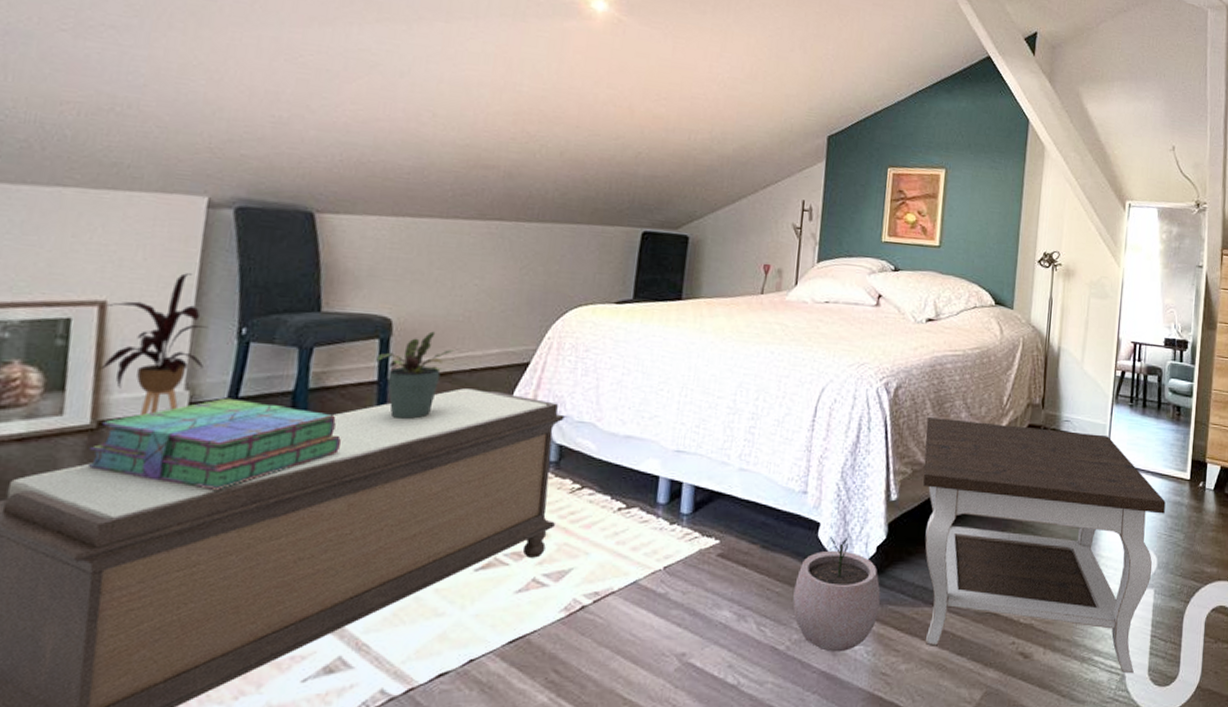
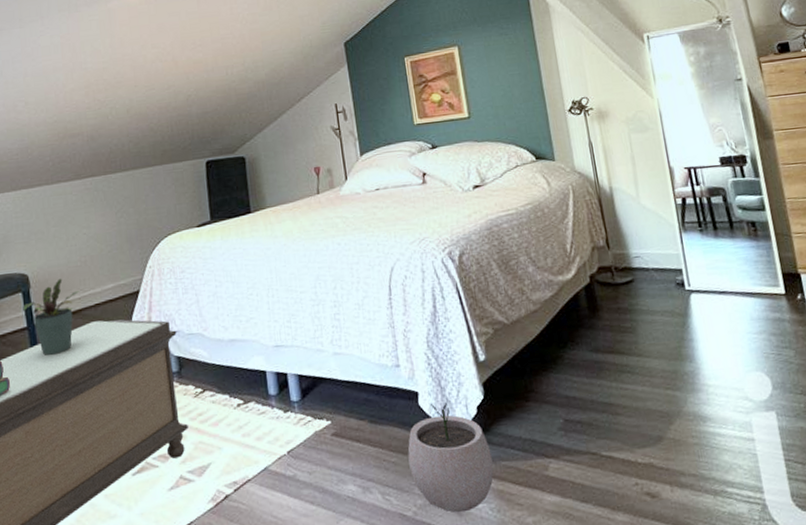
side table: present [923,417,1166,674] -> none [496,264,776,502]

